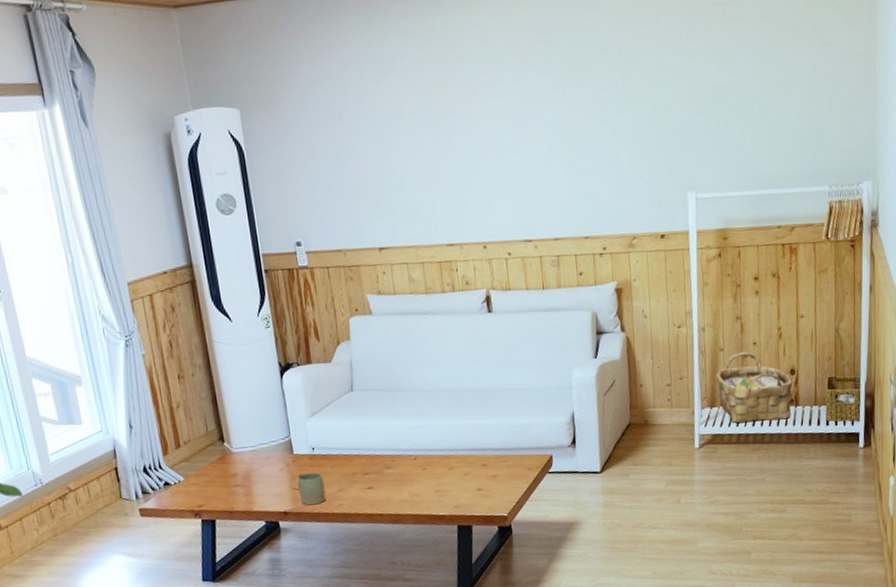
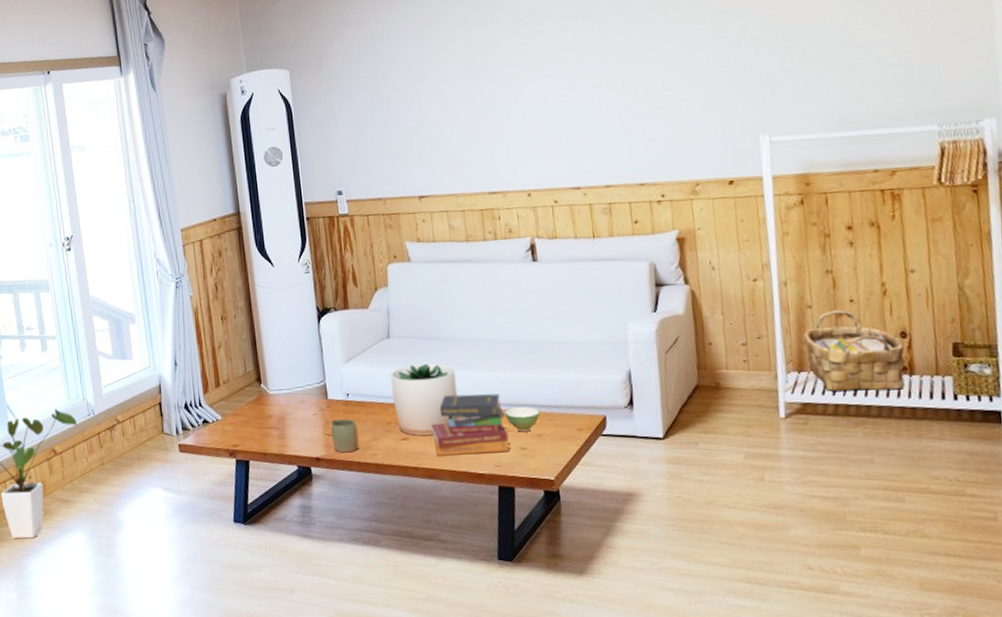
planter: none [355,414,419,485] -> present [390,363,457,437]
books: none [395,440,467,502] -> present [431,393,509,456]
bowl: none [462,450,496,475] -> present [504,406,541,432]

